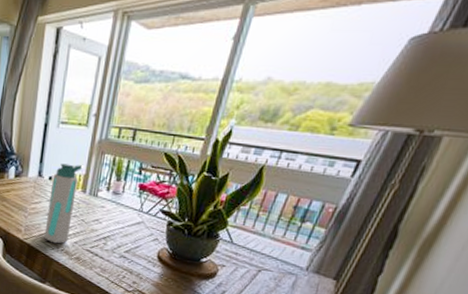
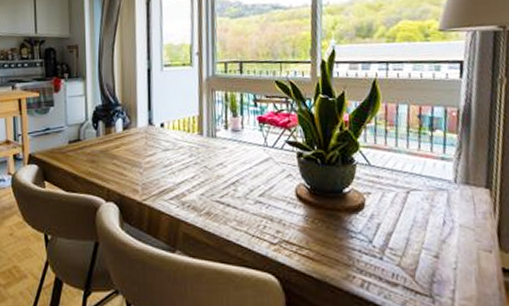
water bottle: present [44,163,84,244] -> none [164,105,196,200]

